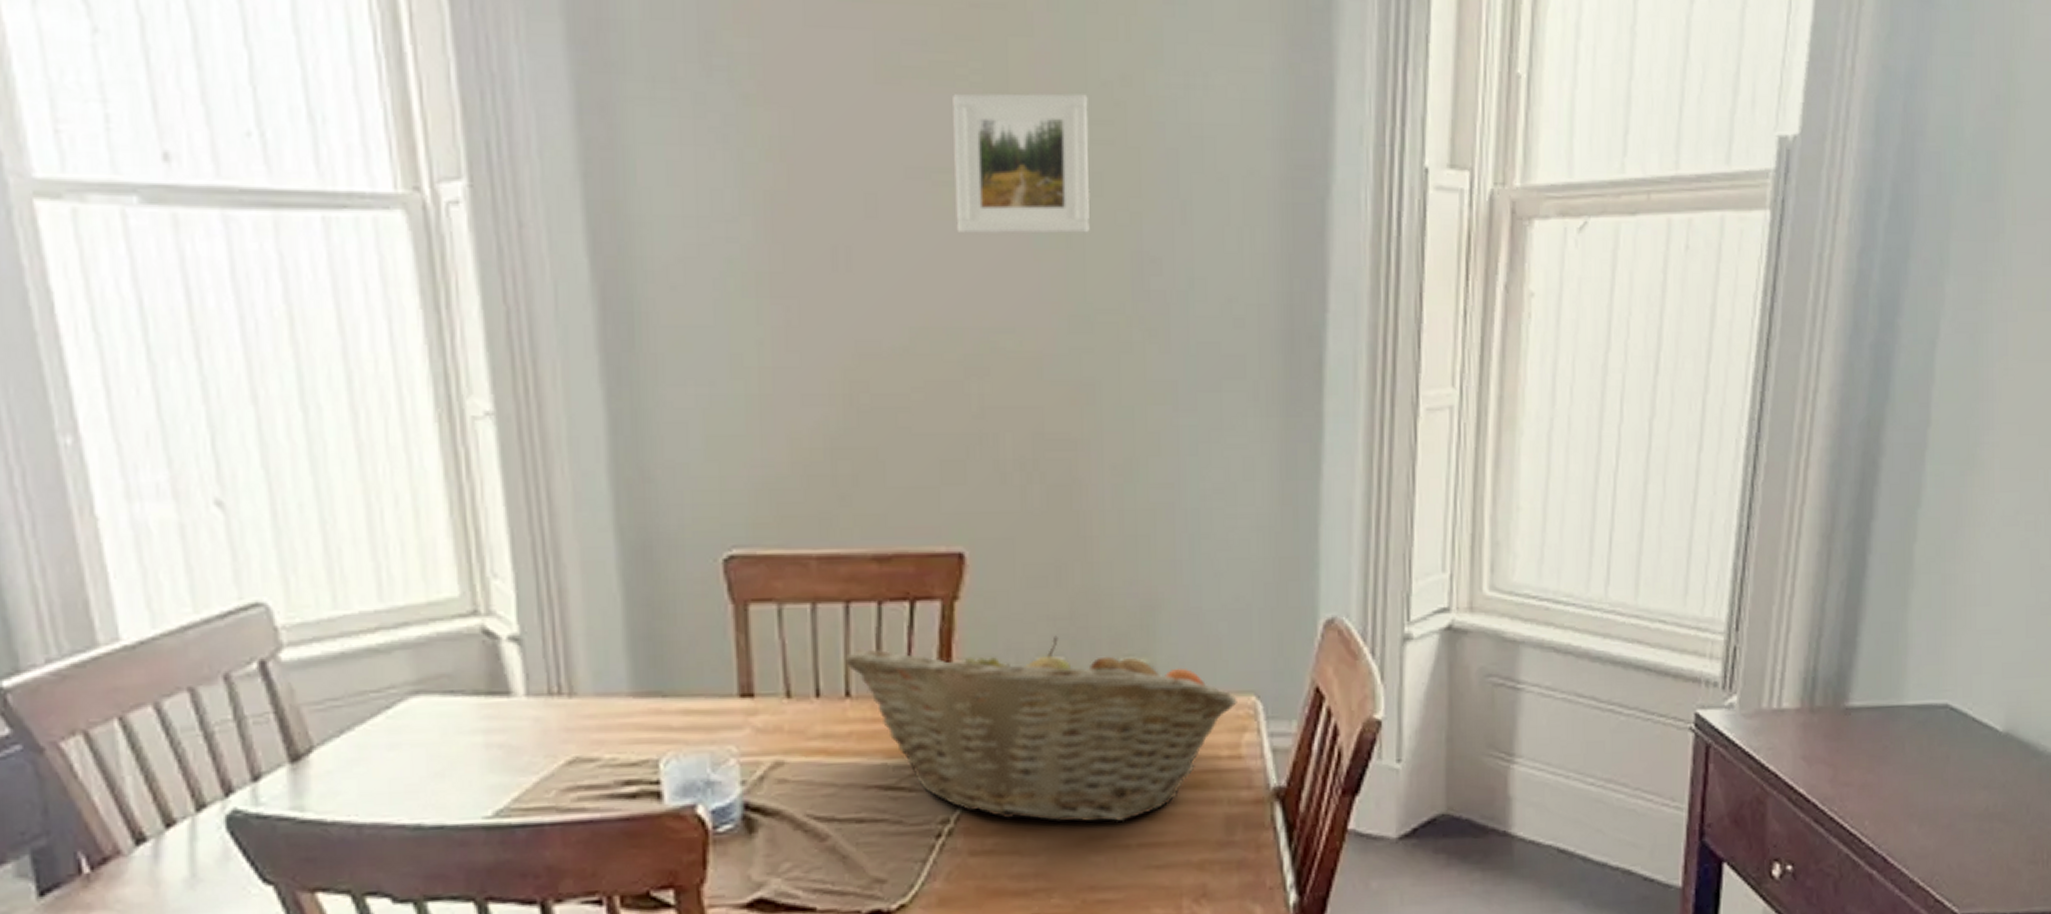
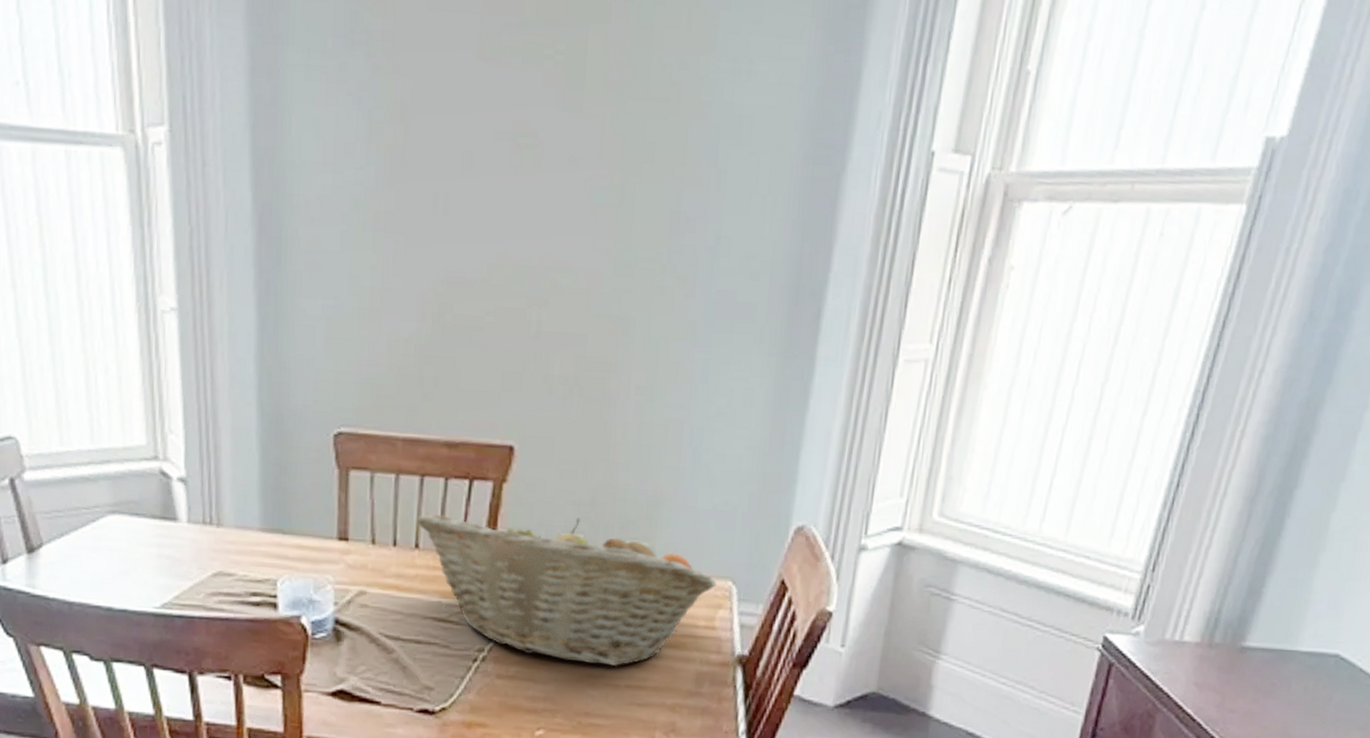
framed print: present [953,92,1090,235] -> none [532,70,650,195]

